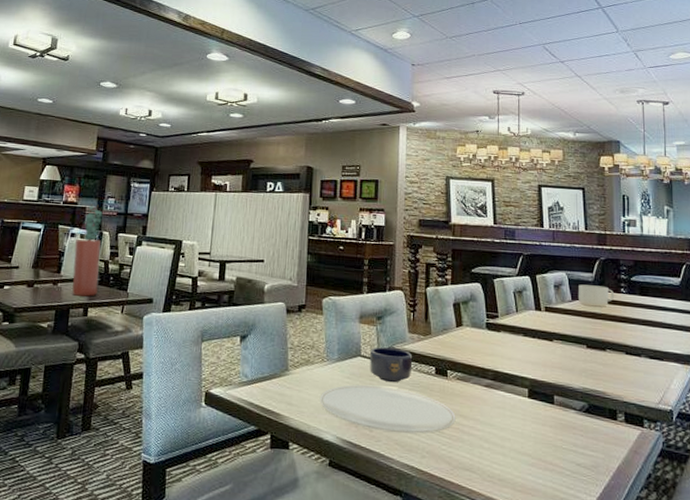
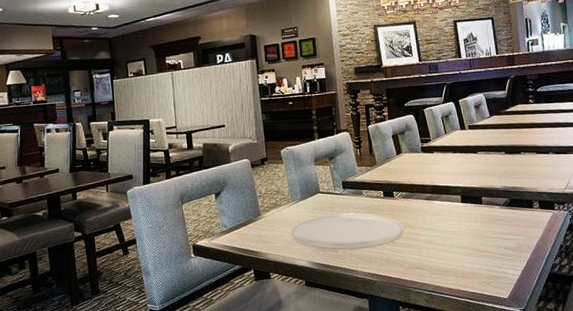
vase: present [71,204,103,297] -> none [52,99,82,184]
mug: present [370,347,413,383] -> none [327,181,364,210]
cup: present [577,284,614,307] -> none [494,100,524,119]

